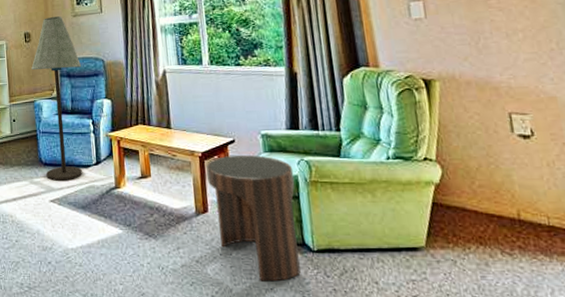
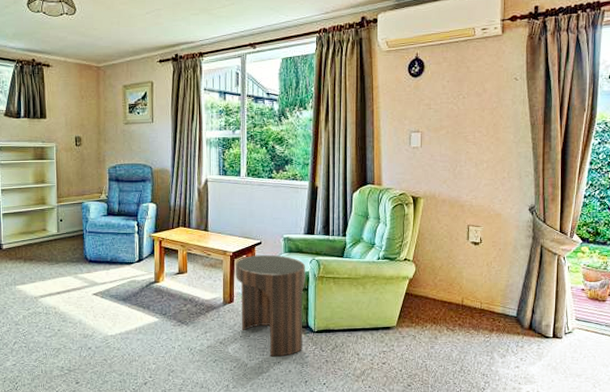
floor lamp: present [31,16,82,181] -> none [81,123,130,276]

